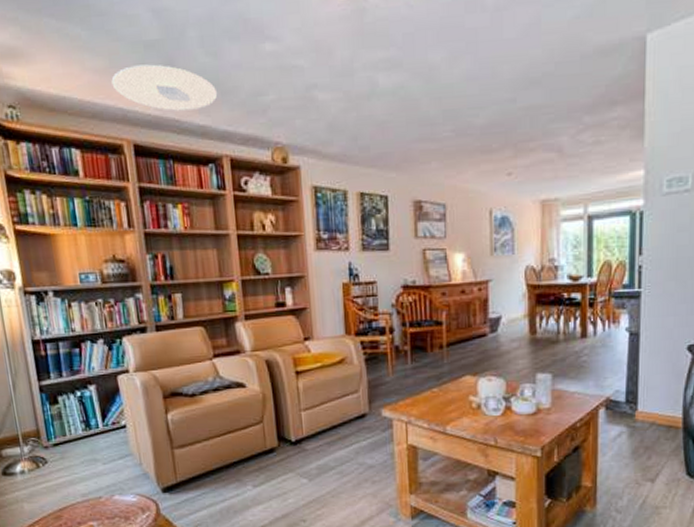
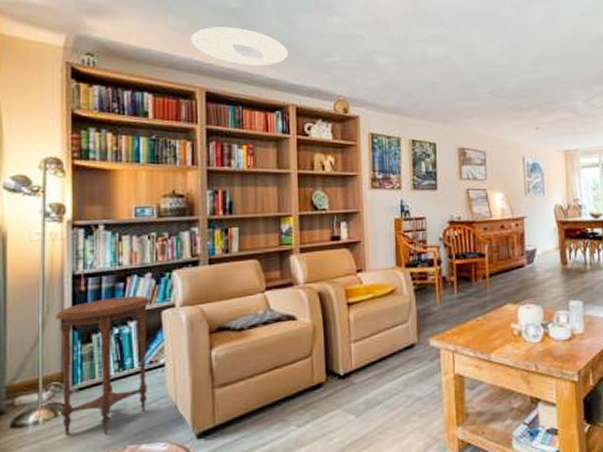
side table: none [23,361,115,485] -> present [55,296,150,435]

